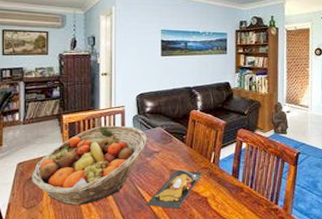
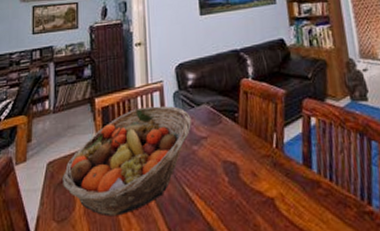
plate: present [146,170,203,210] -> none [196,159,266,218]

